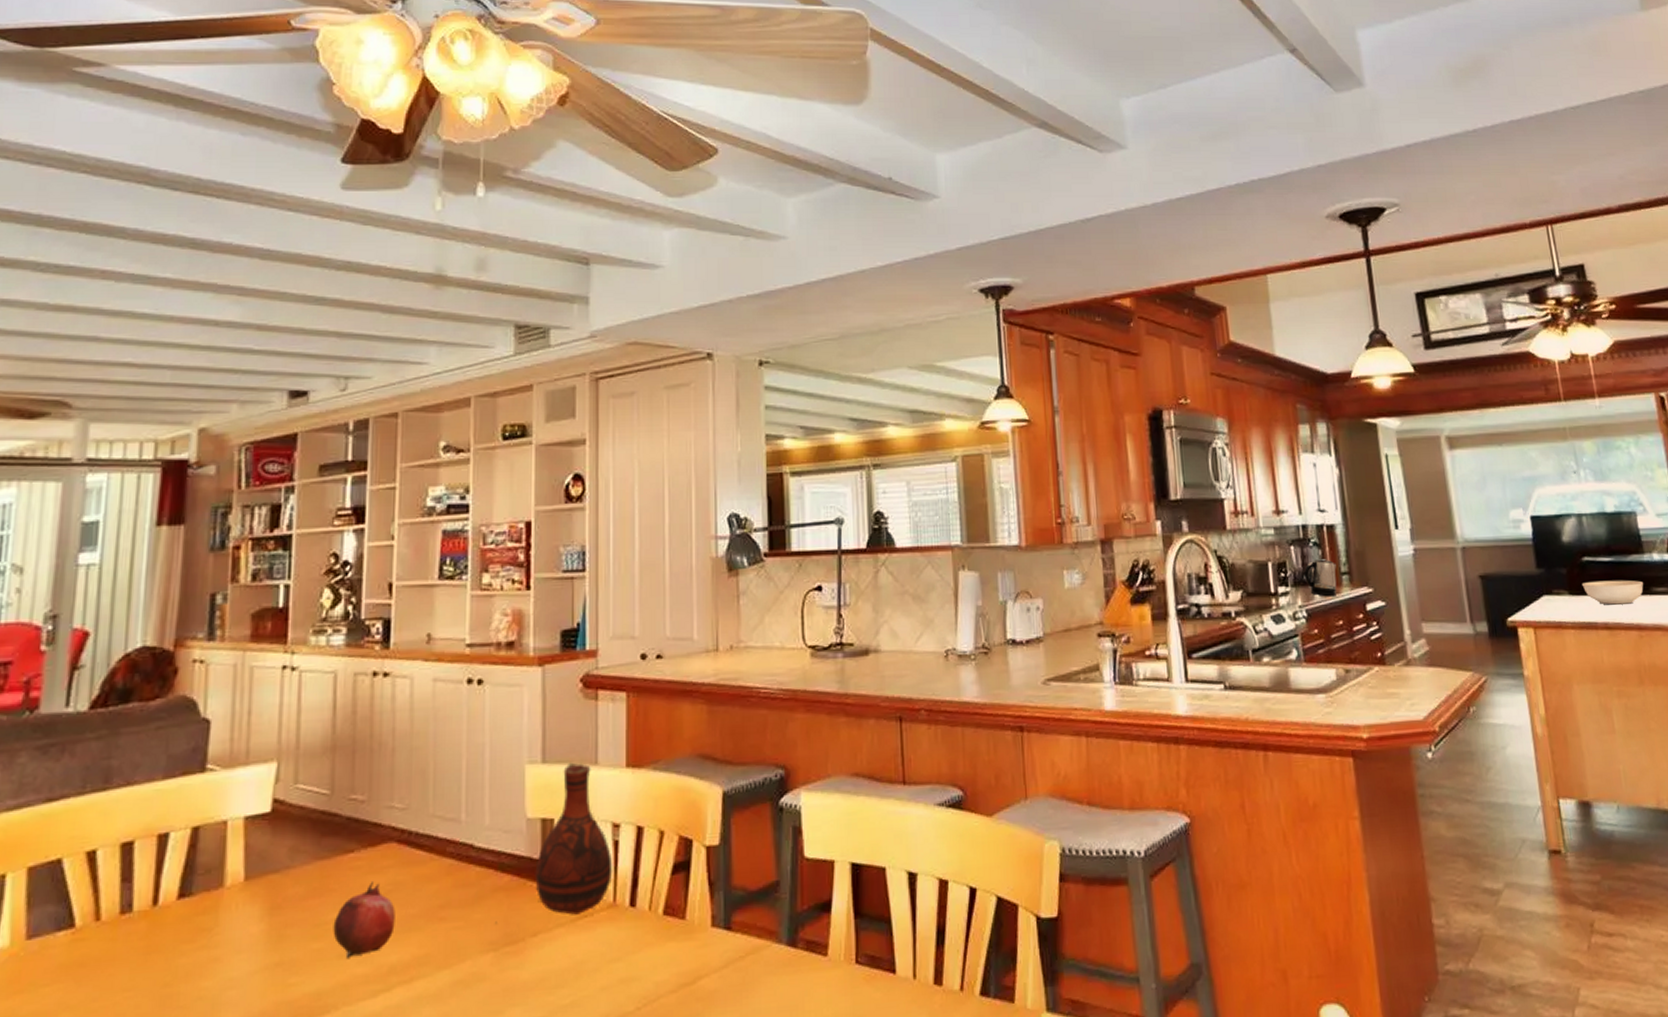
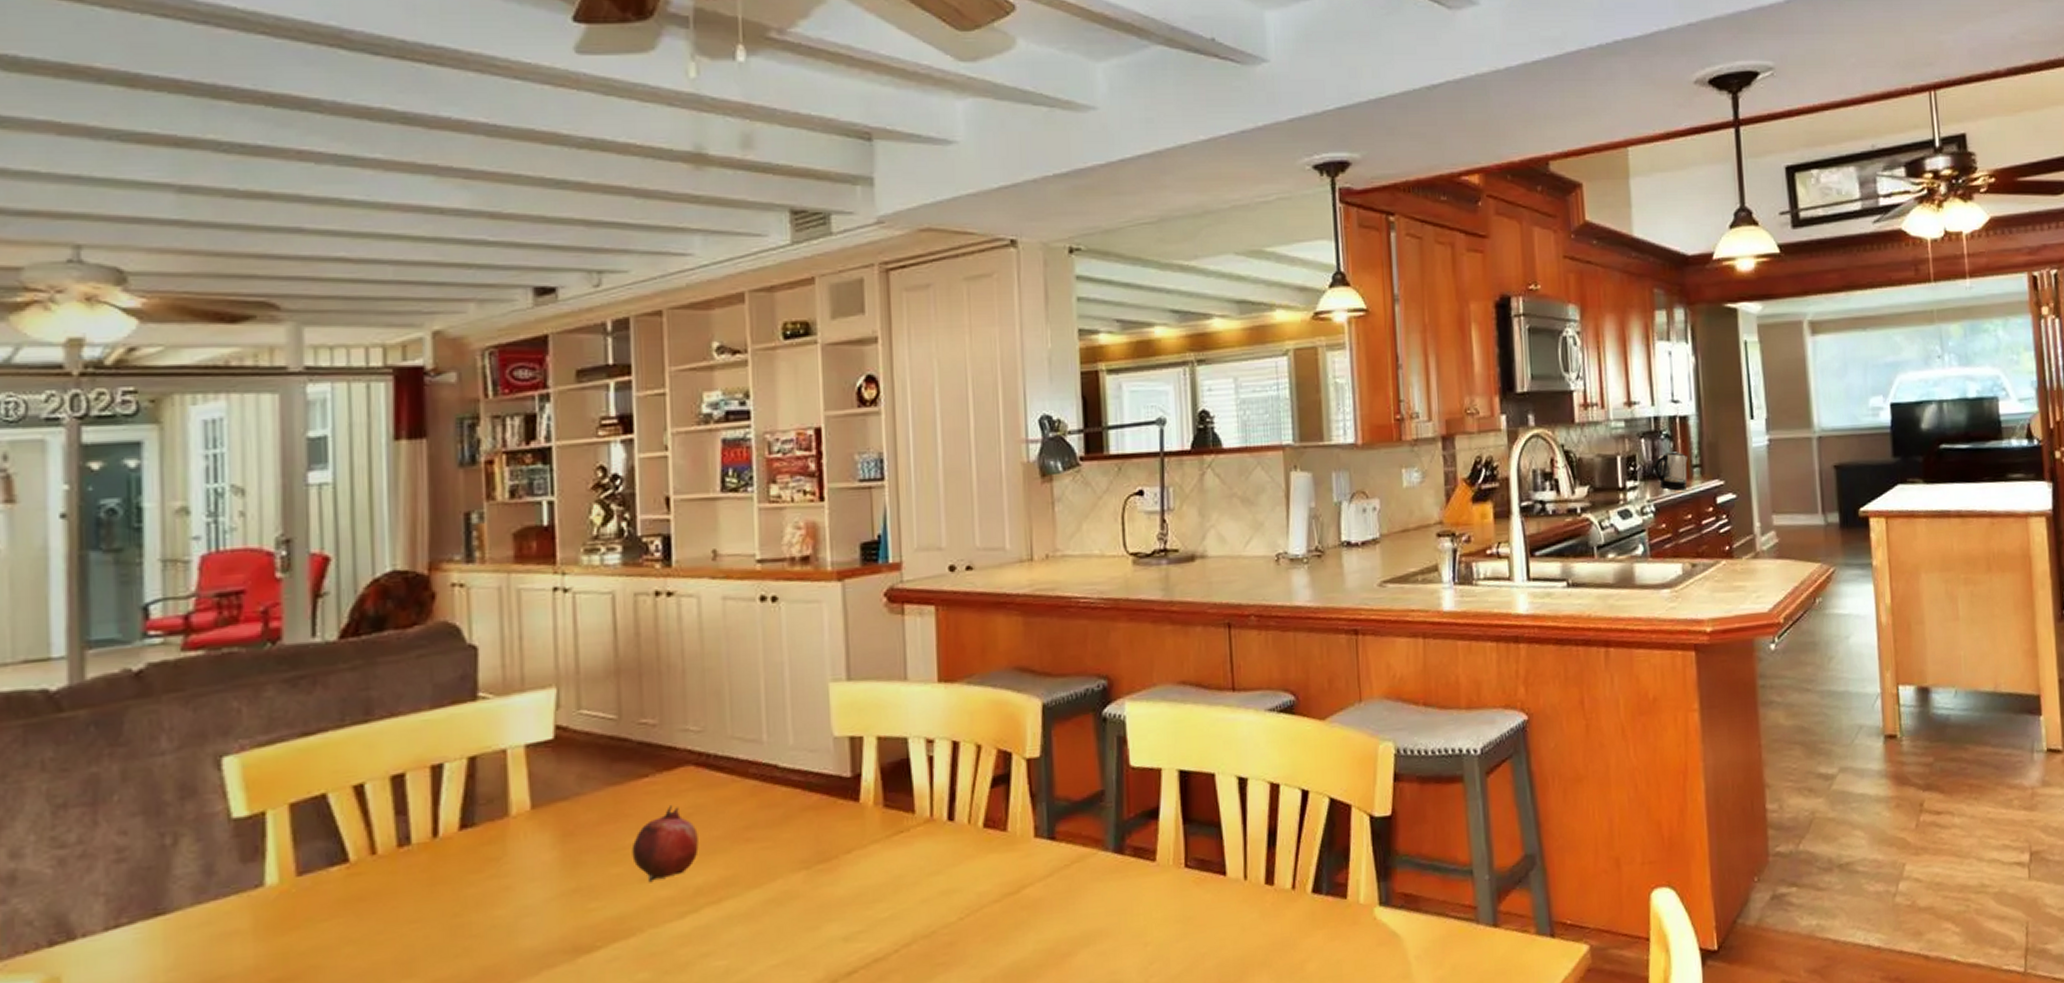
vase: present [495,762,613,925] -> none [806,679,929,843]
bowl: present [1581,580,1644,605] -> none [1937,467,2000,493]

